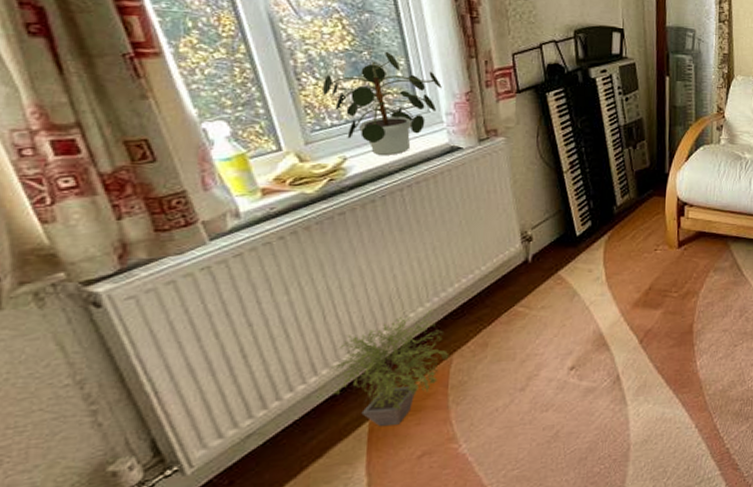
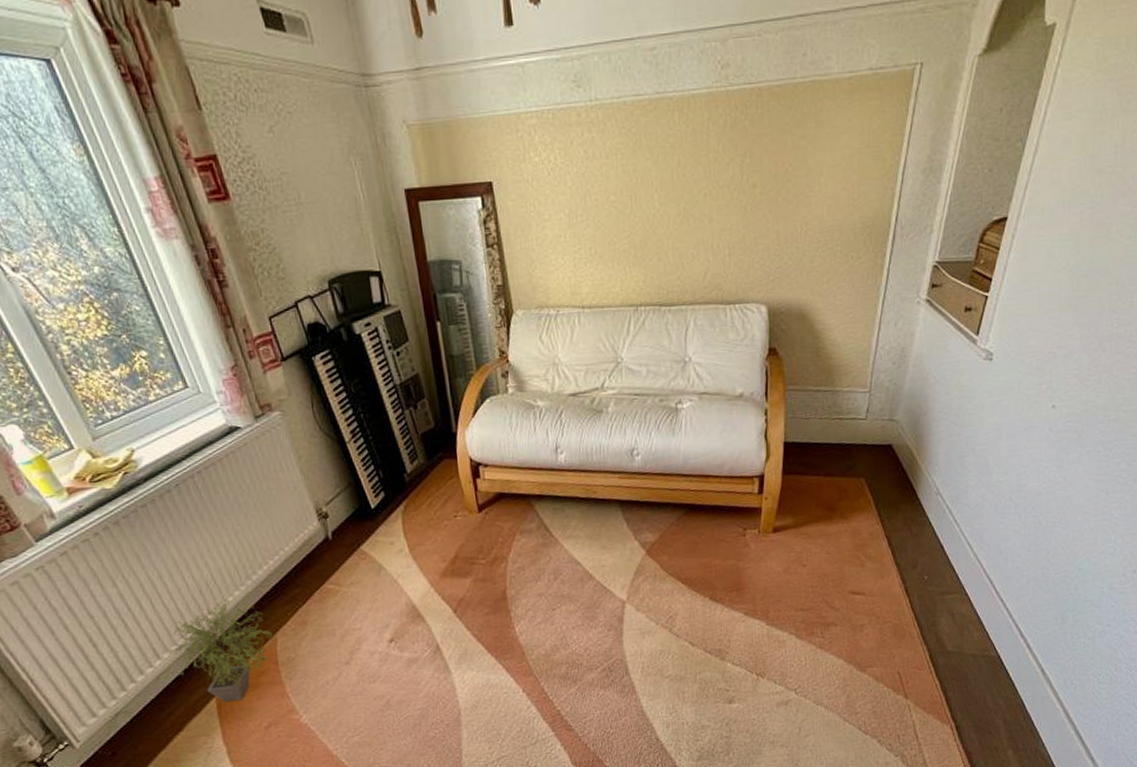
potted plant: present [322,51,442,155] -> none [92,331,206,443]

